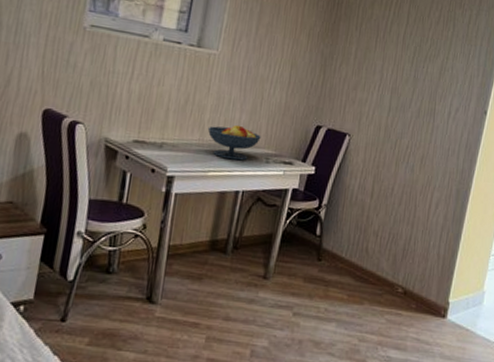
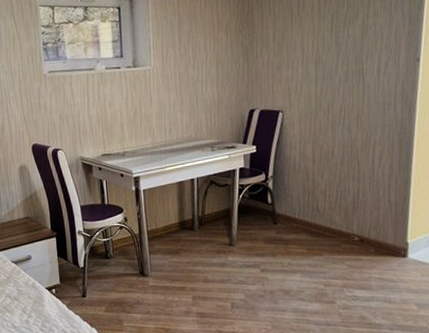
fruit bowl: present [207,125,261,161] -> none [157,124,203,155]

